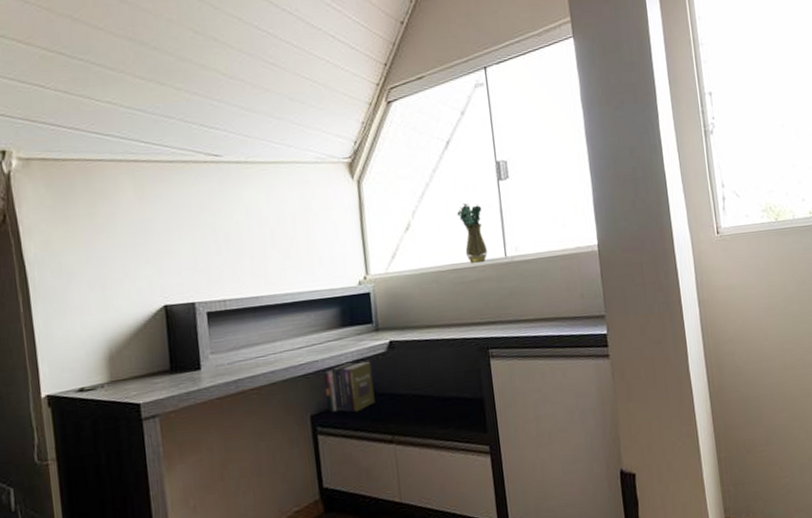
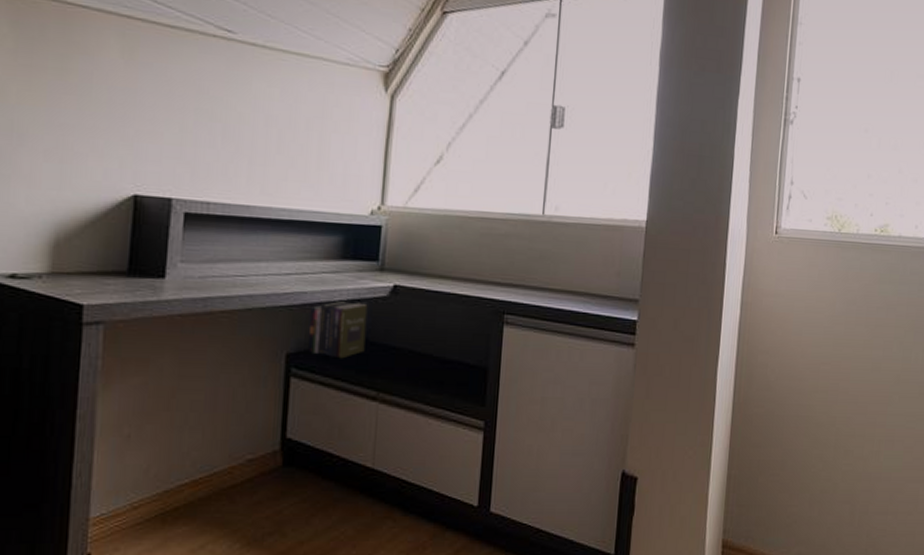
vase: present [457,203,487,264] -> none [498,144,527,217]

